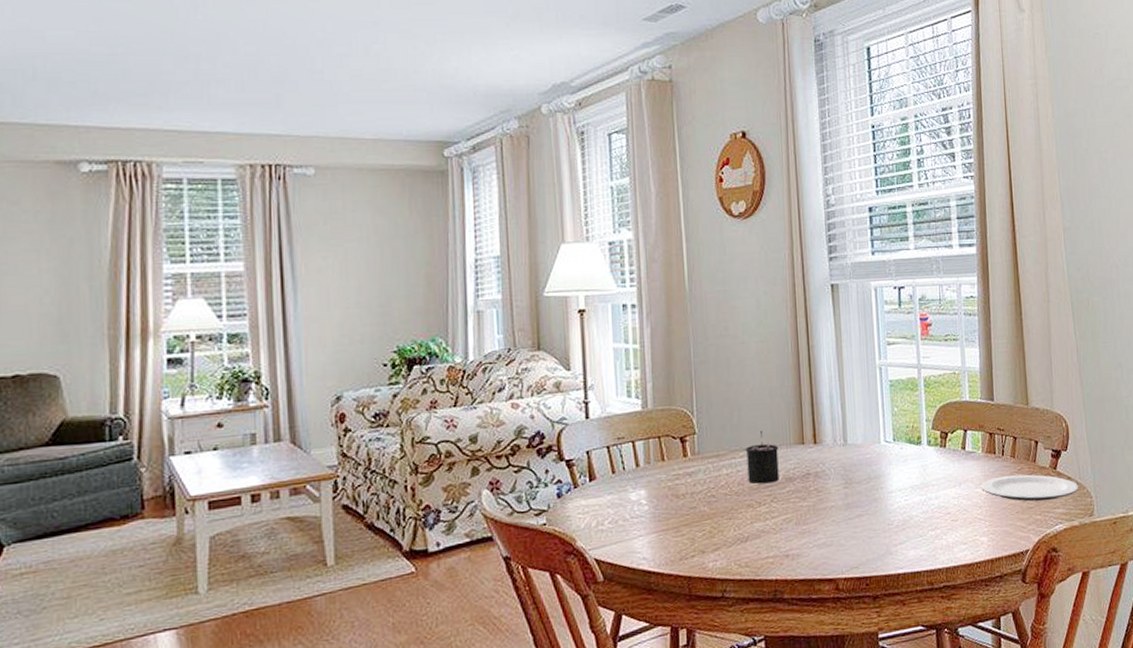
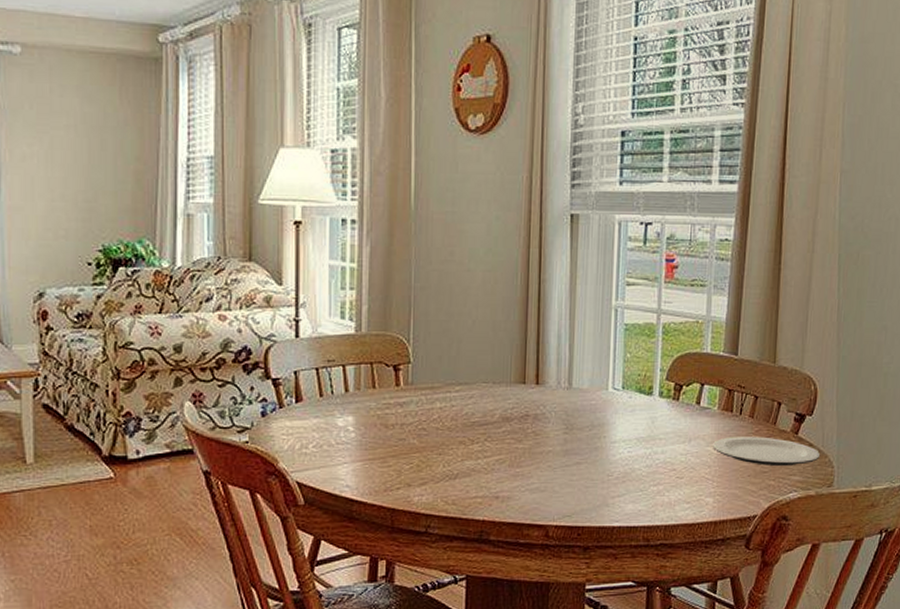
candle: present [745,431,779,484] -> none [462,366,498,421]

